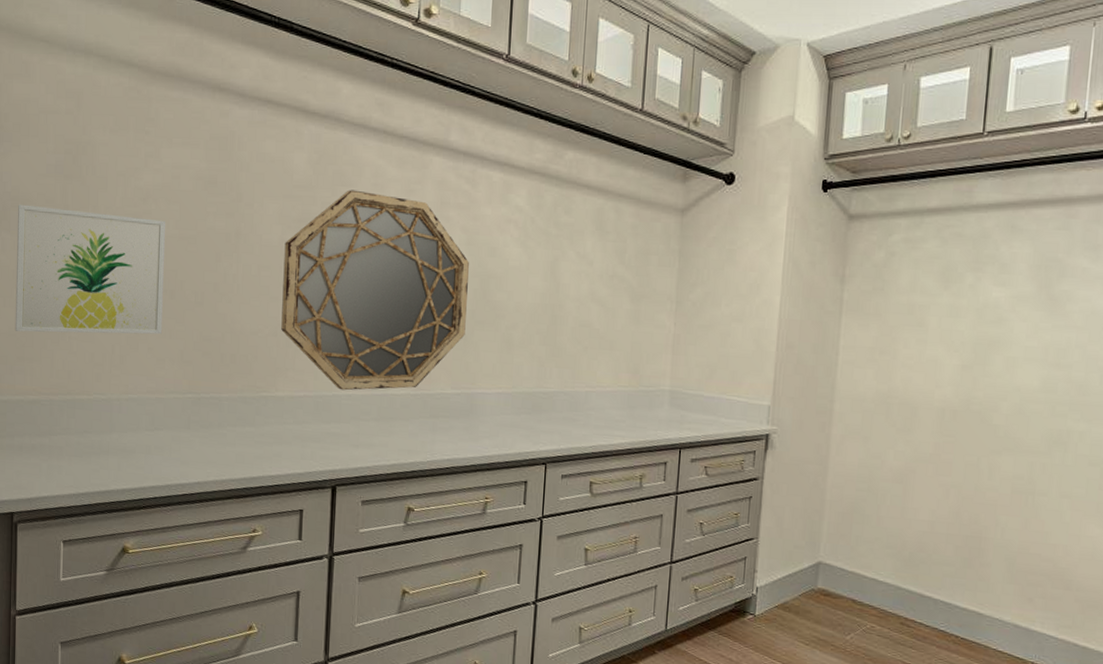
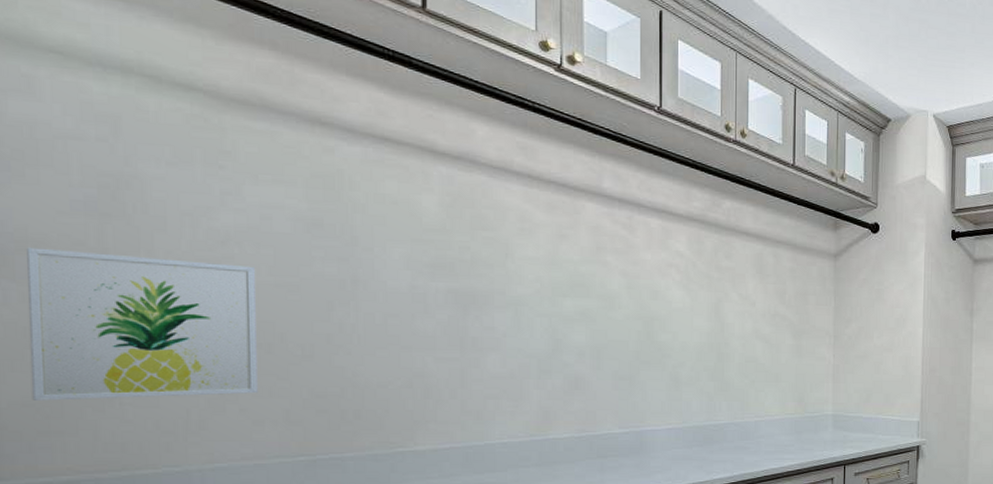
home mirror: present [281,190,469,391] -> none [416,234,630,439]

